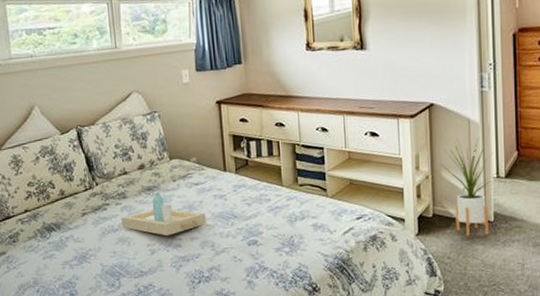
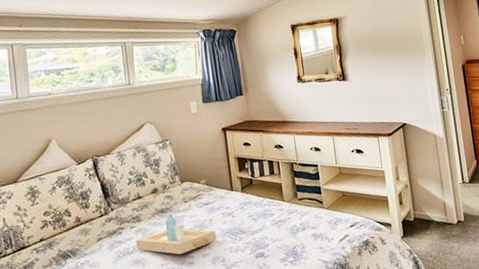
house plant: present [441,138,499,236] -> none [416,151,464,235]

